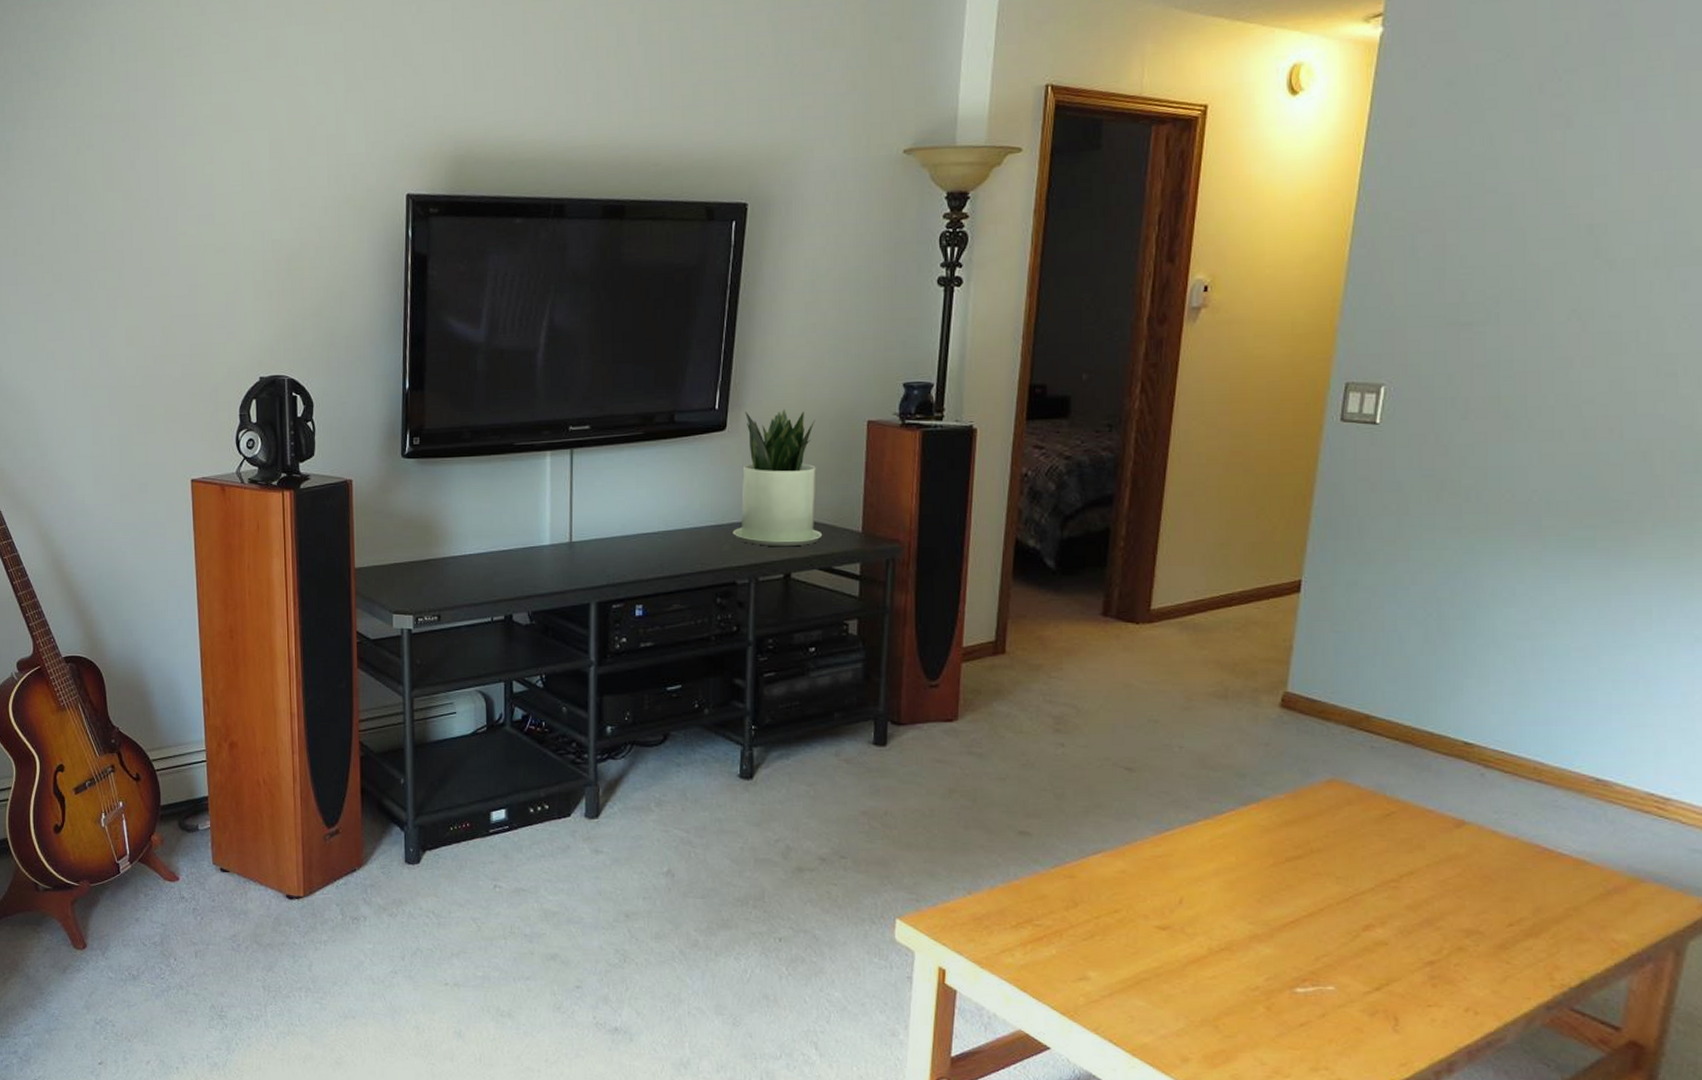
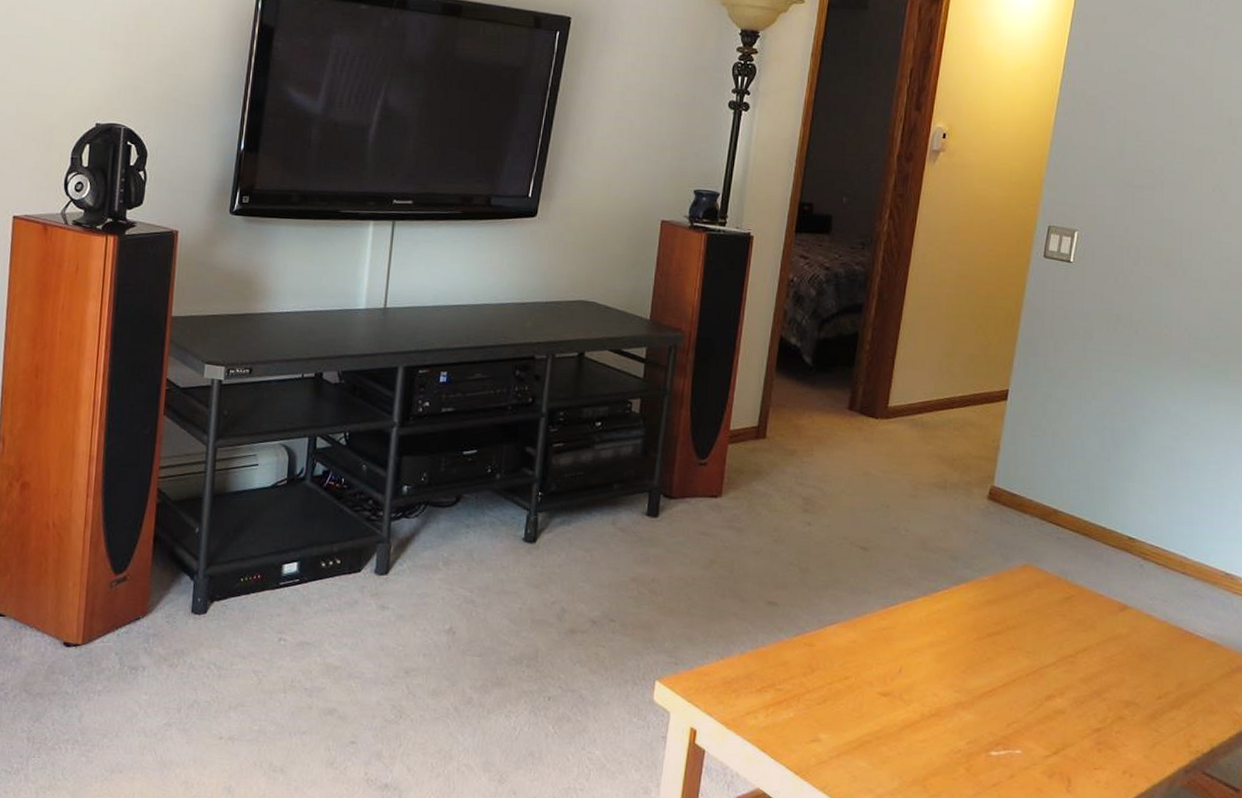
planter: present [732,409,823,547] -> none [535,202,616,328]

